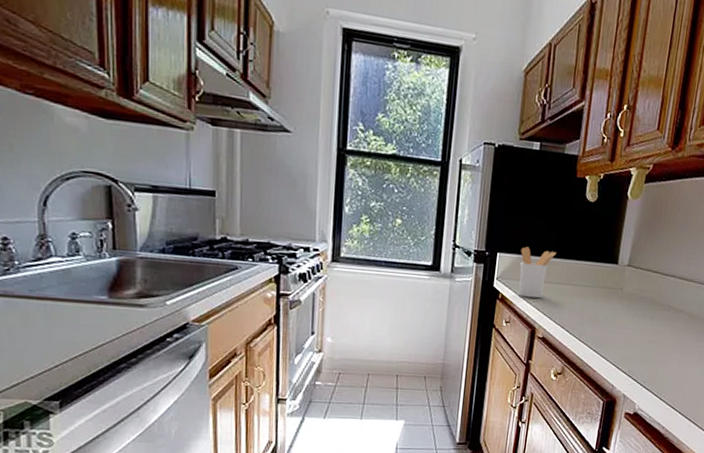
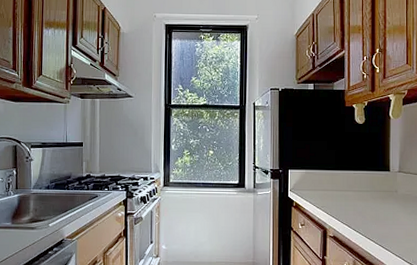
utensil holder: present [518,246,557,299] -> none [307,163,337,204]

